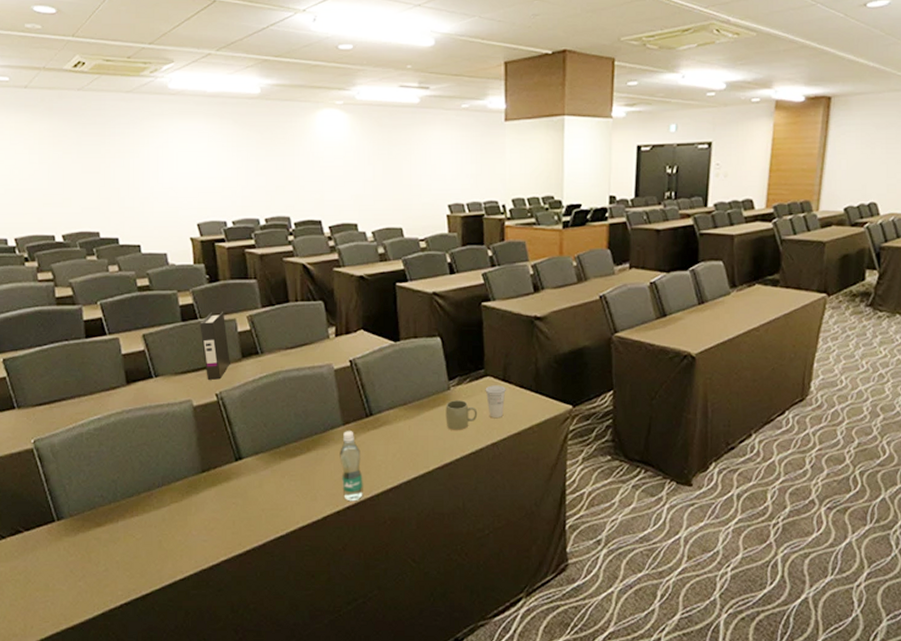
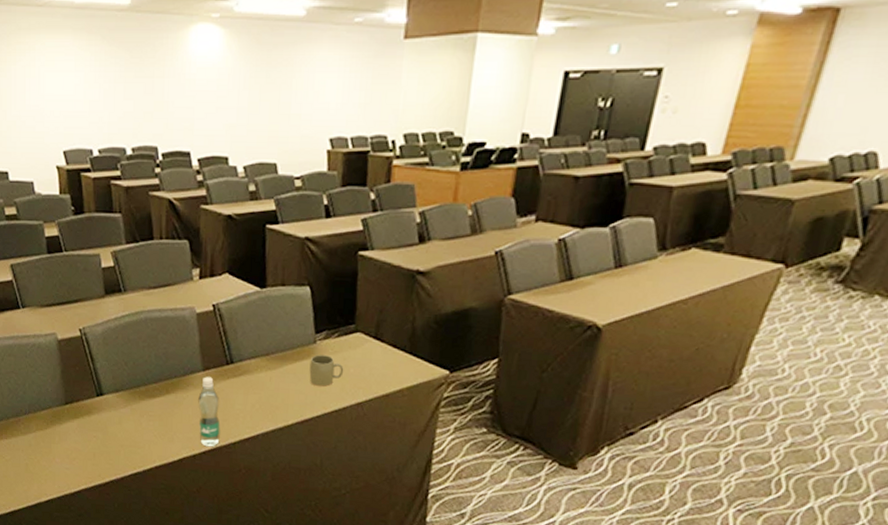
binder: present [200,311,230,380] -> none [65,245,94,315]
cup: present [485,385,506,419] -> none [354,342,377,378]

